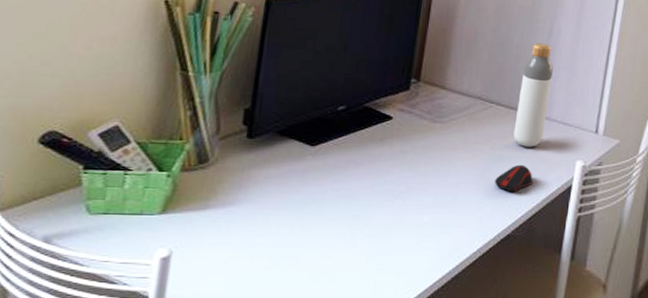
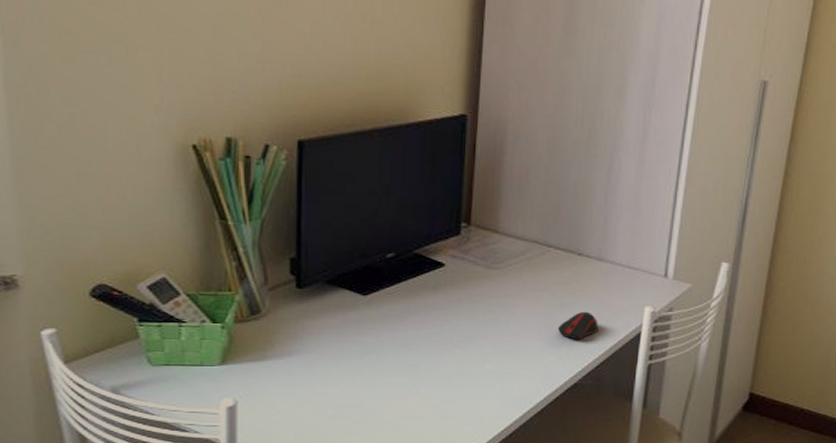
bottle: present [513,43,553,147] -> none [575,180,615,293]

